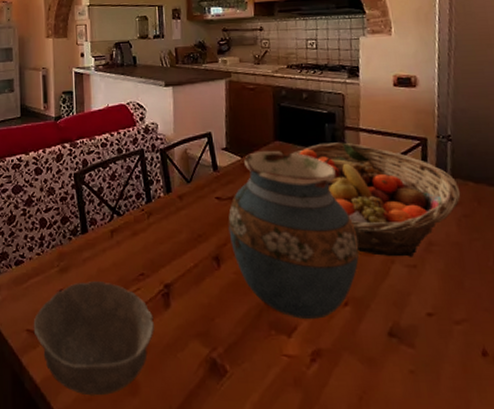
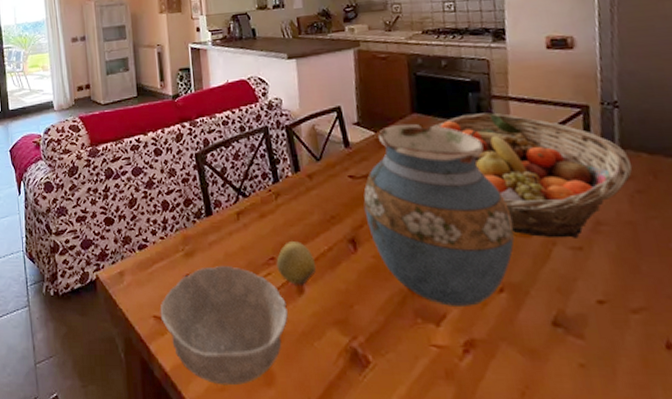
fruit: none [145,258,183,300] -> present [276,241,317,285]

